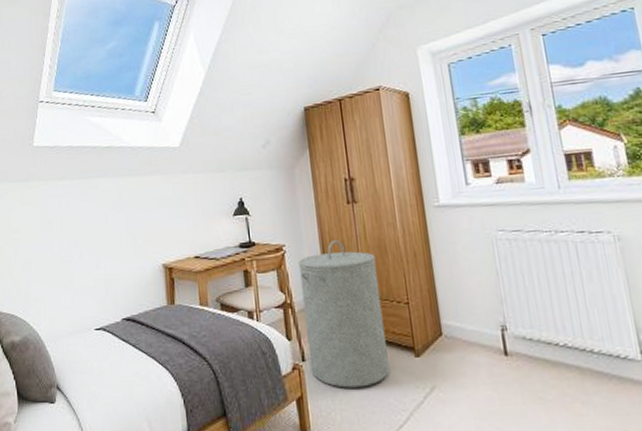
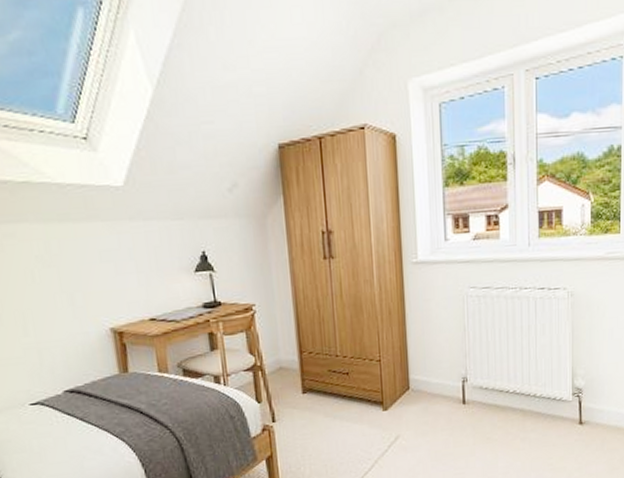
laundry hamper: present [297,240,390,388] -> none [269,299,358,444]

